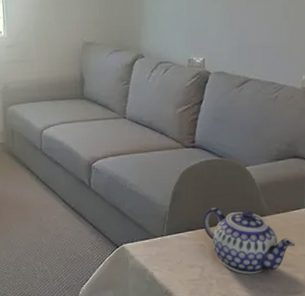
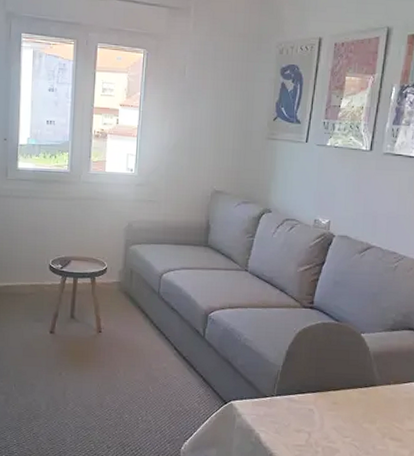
teapot: present [203,208,296,275] -> none [314,372,404,446]

